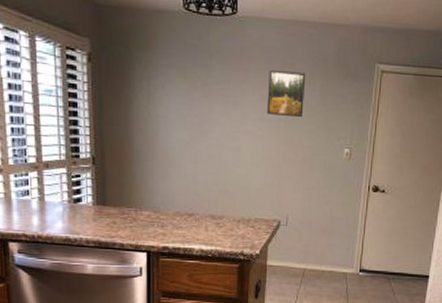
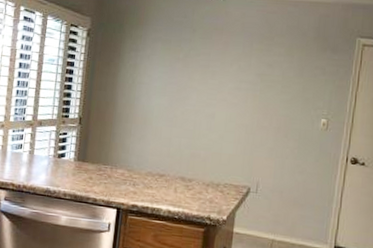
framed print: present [267,70,306,118] -> none [243,44,285,88]

